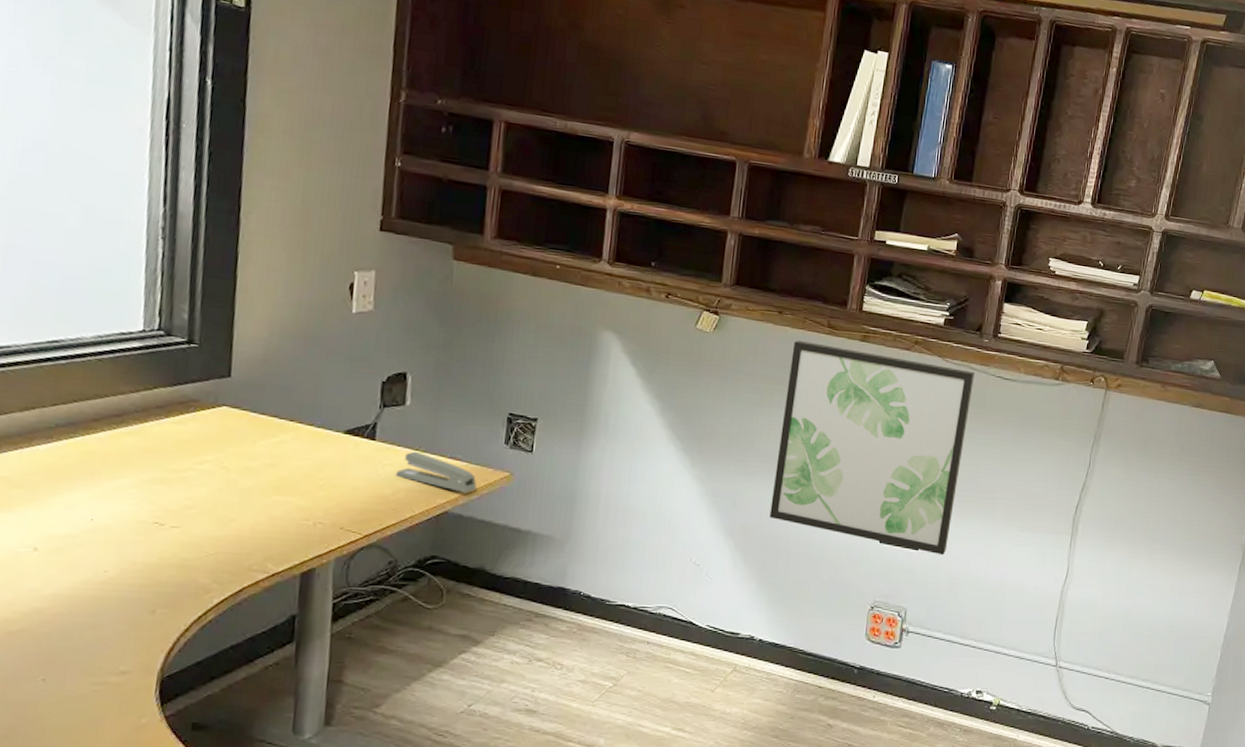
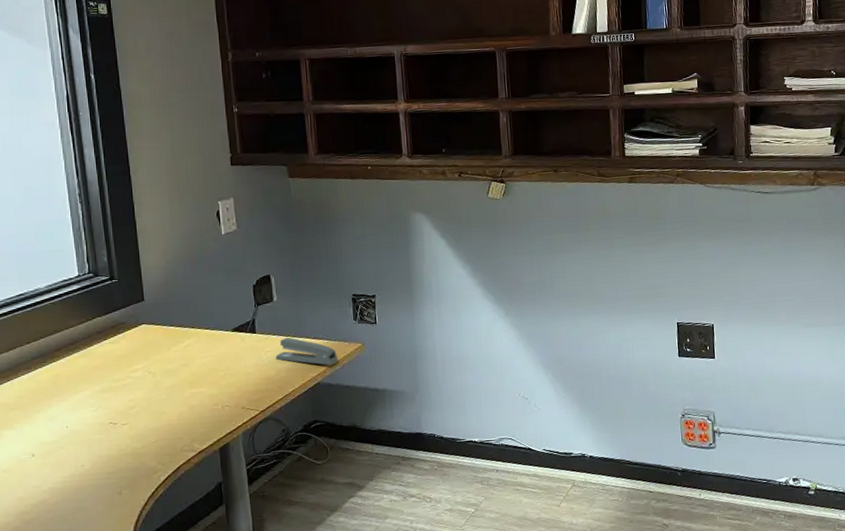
wall art: present [769,340,975,555] -> none [571,191,741,360]

